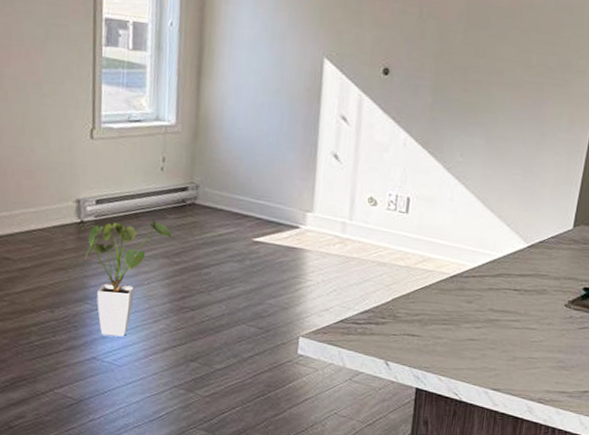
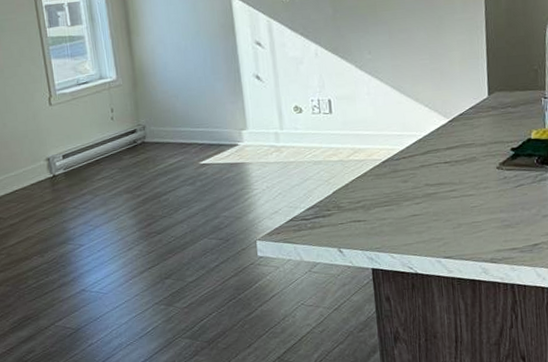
house plant: present [85,219,172,337] -> none [61,162,131,269]

